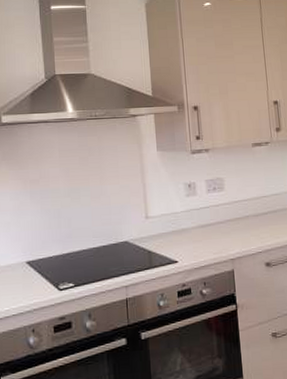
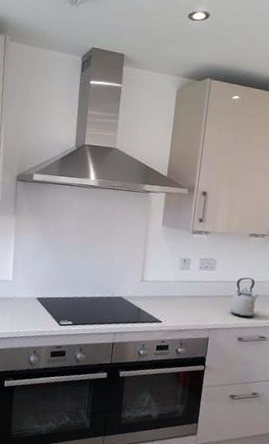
kettle: none [249,192,277,239] -> present [229,277,259,318]

